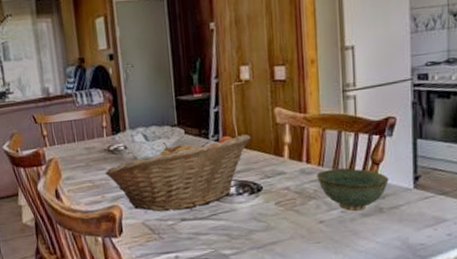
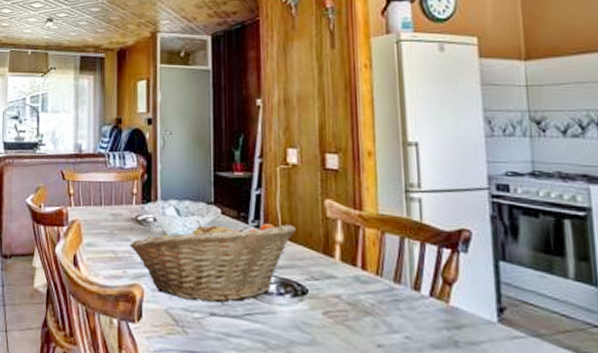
bowl: present [317,167,389,212] -> none [374,281,465,340]

